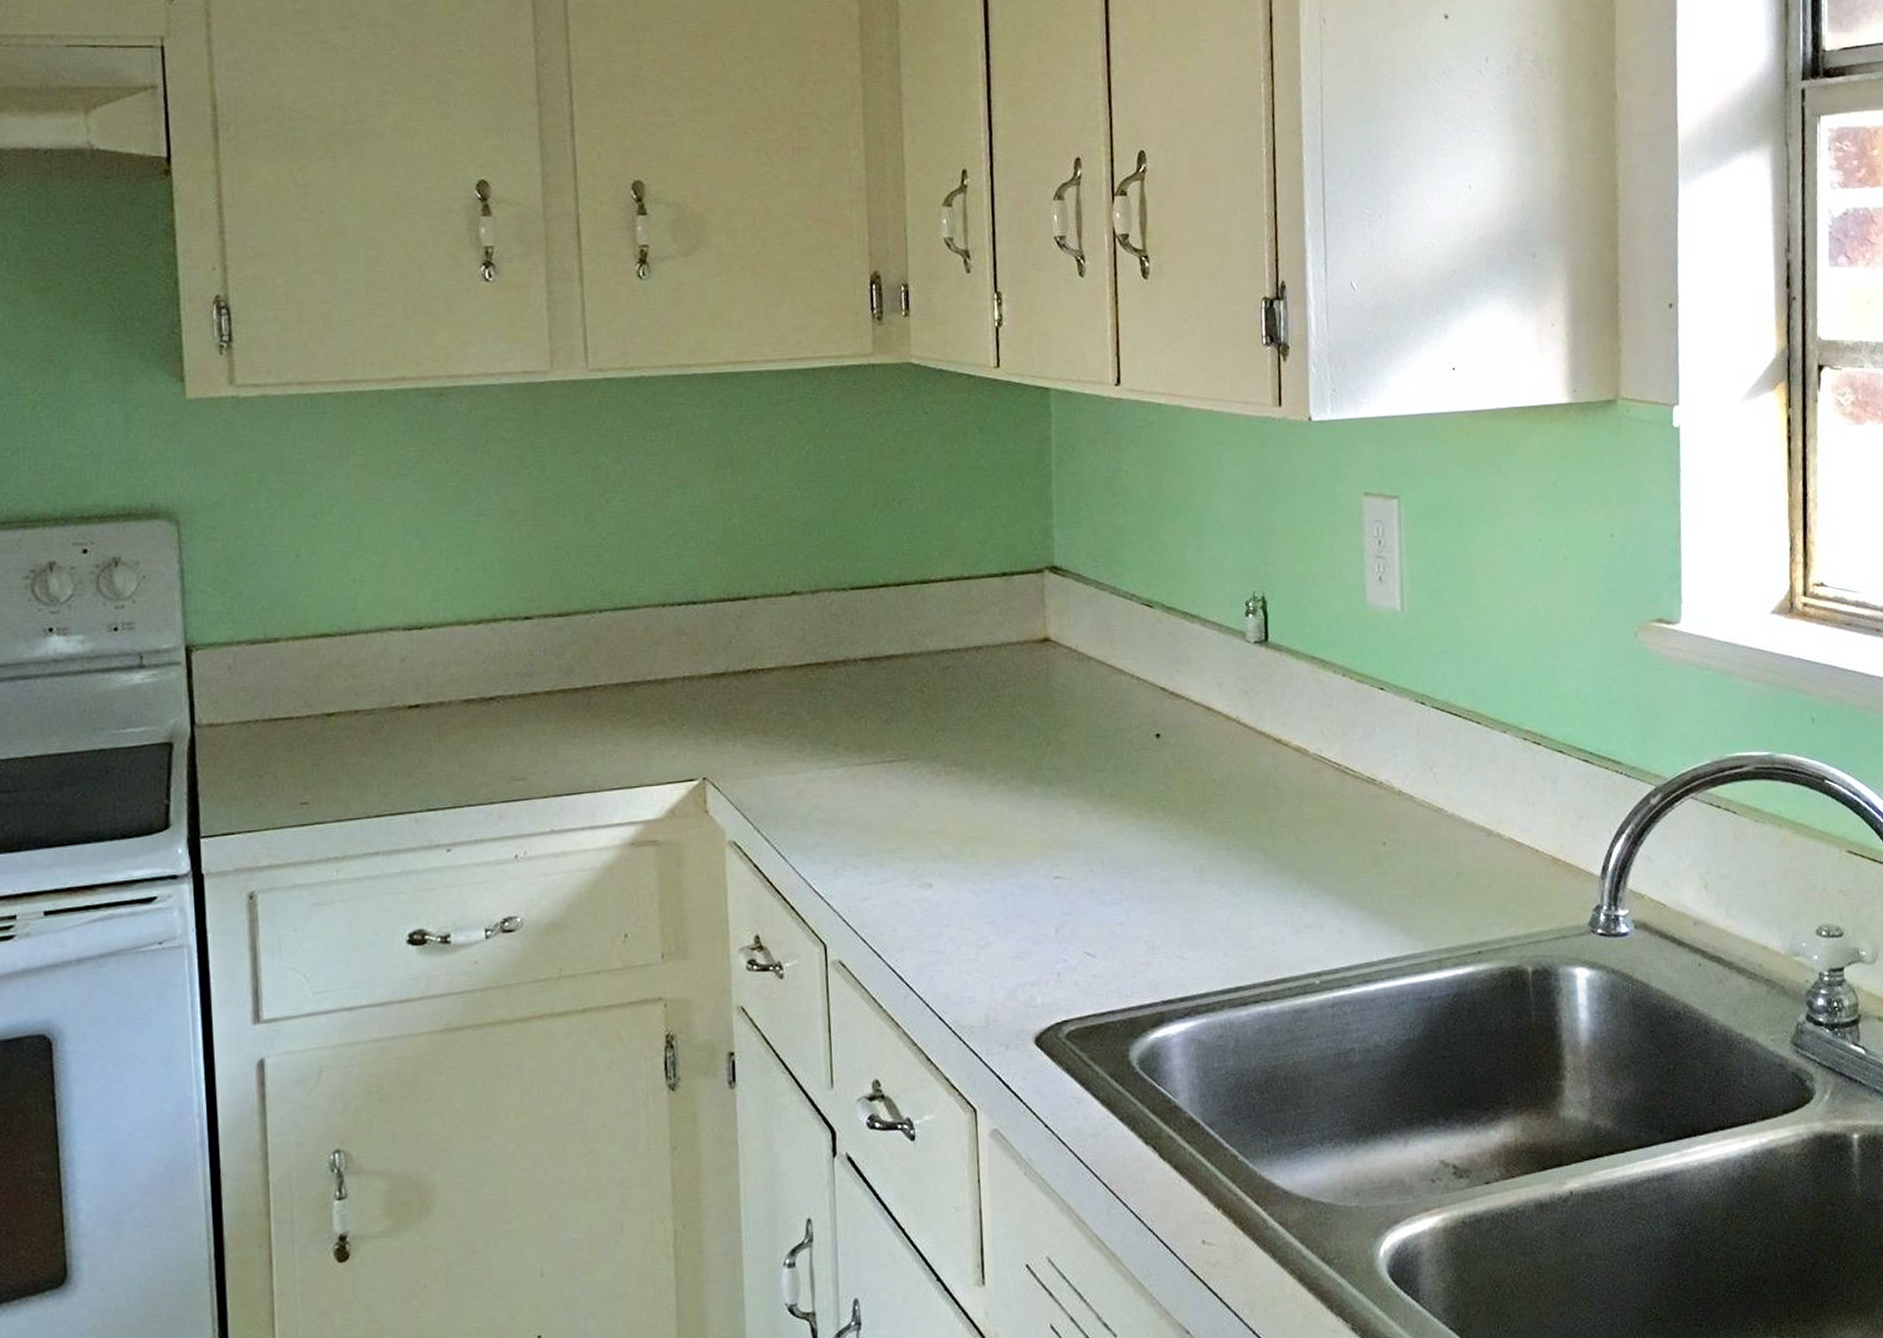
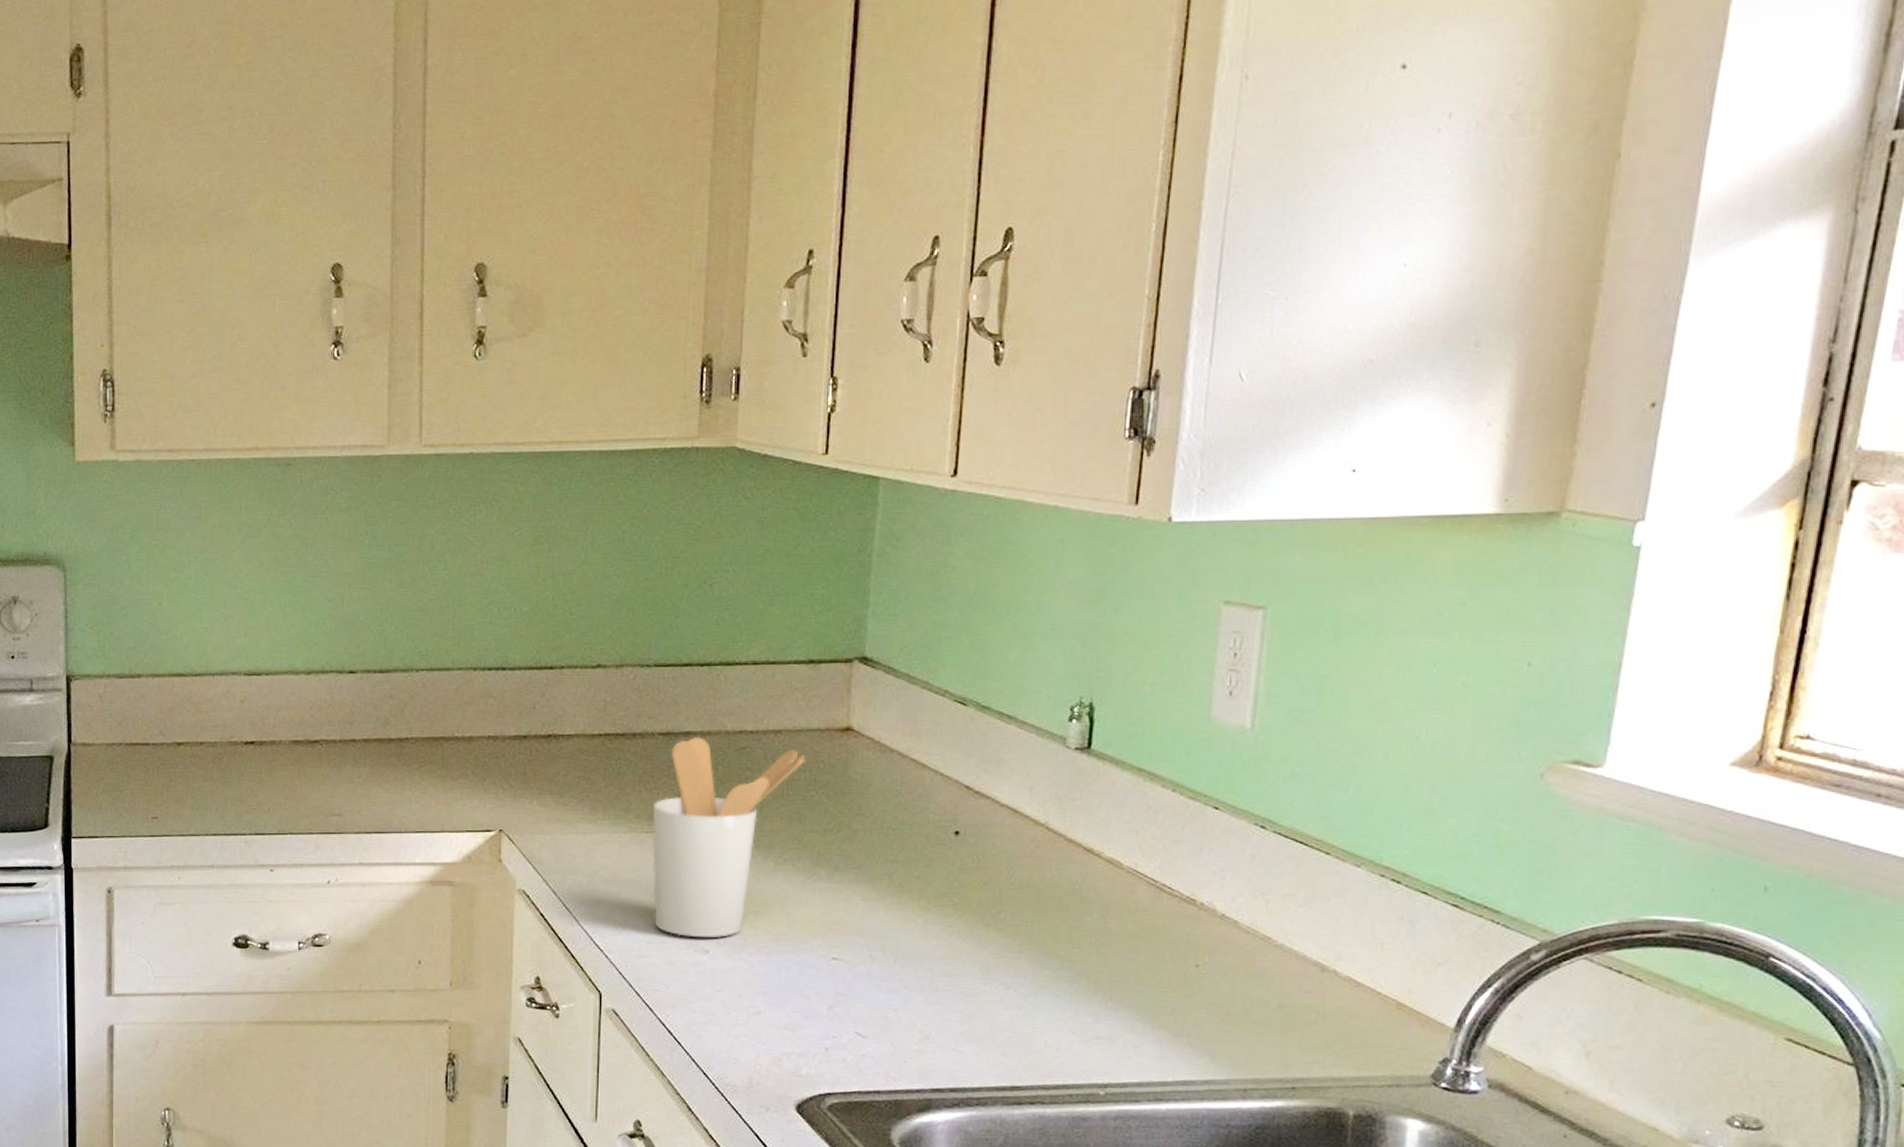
utensil holder: none [861,659,1009,873] -> present [652,736,806,937]

